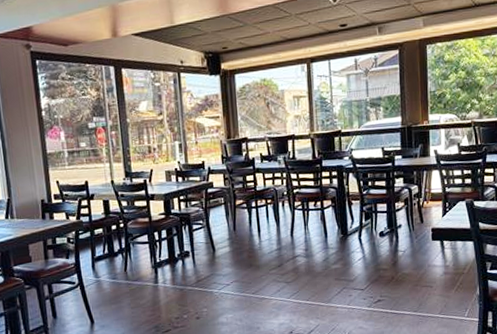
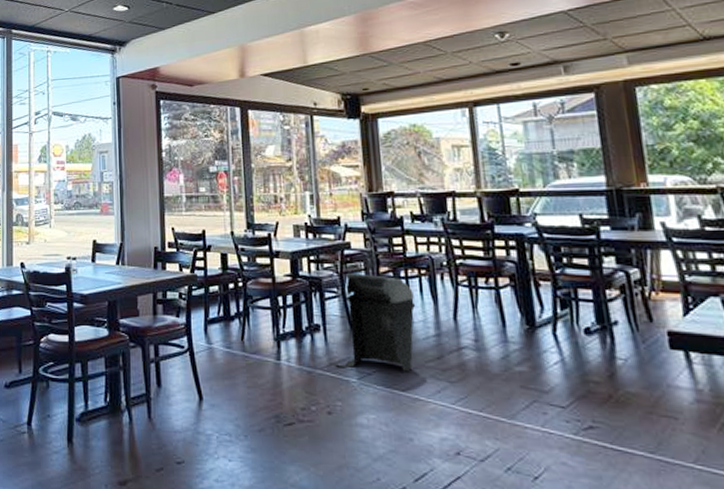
trash can: none [201,207,264,283] -> present [334,272,416,372]

